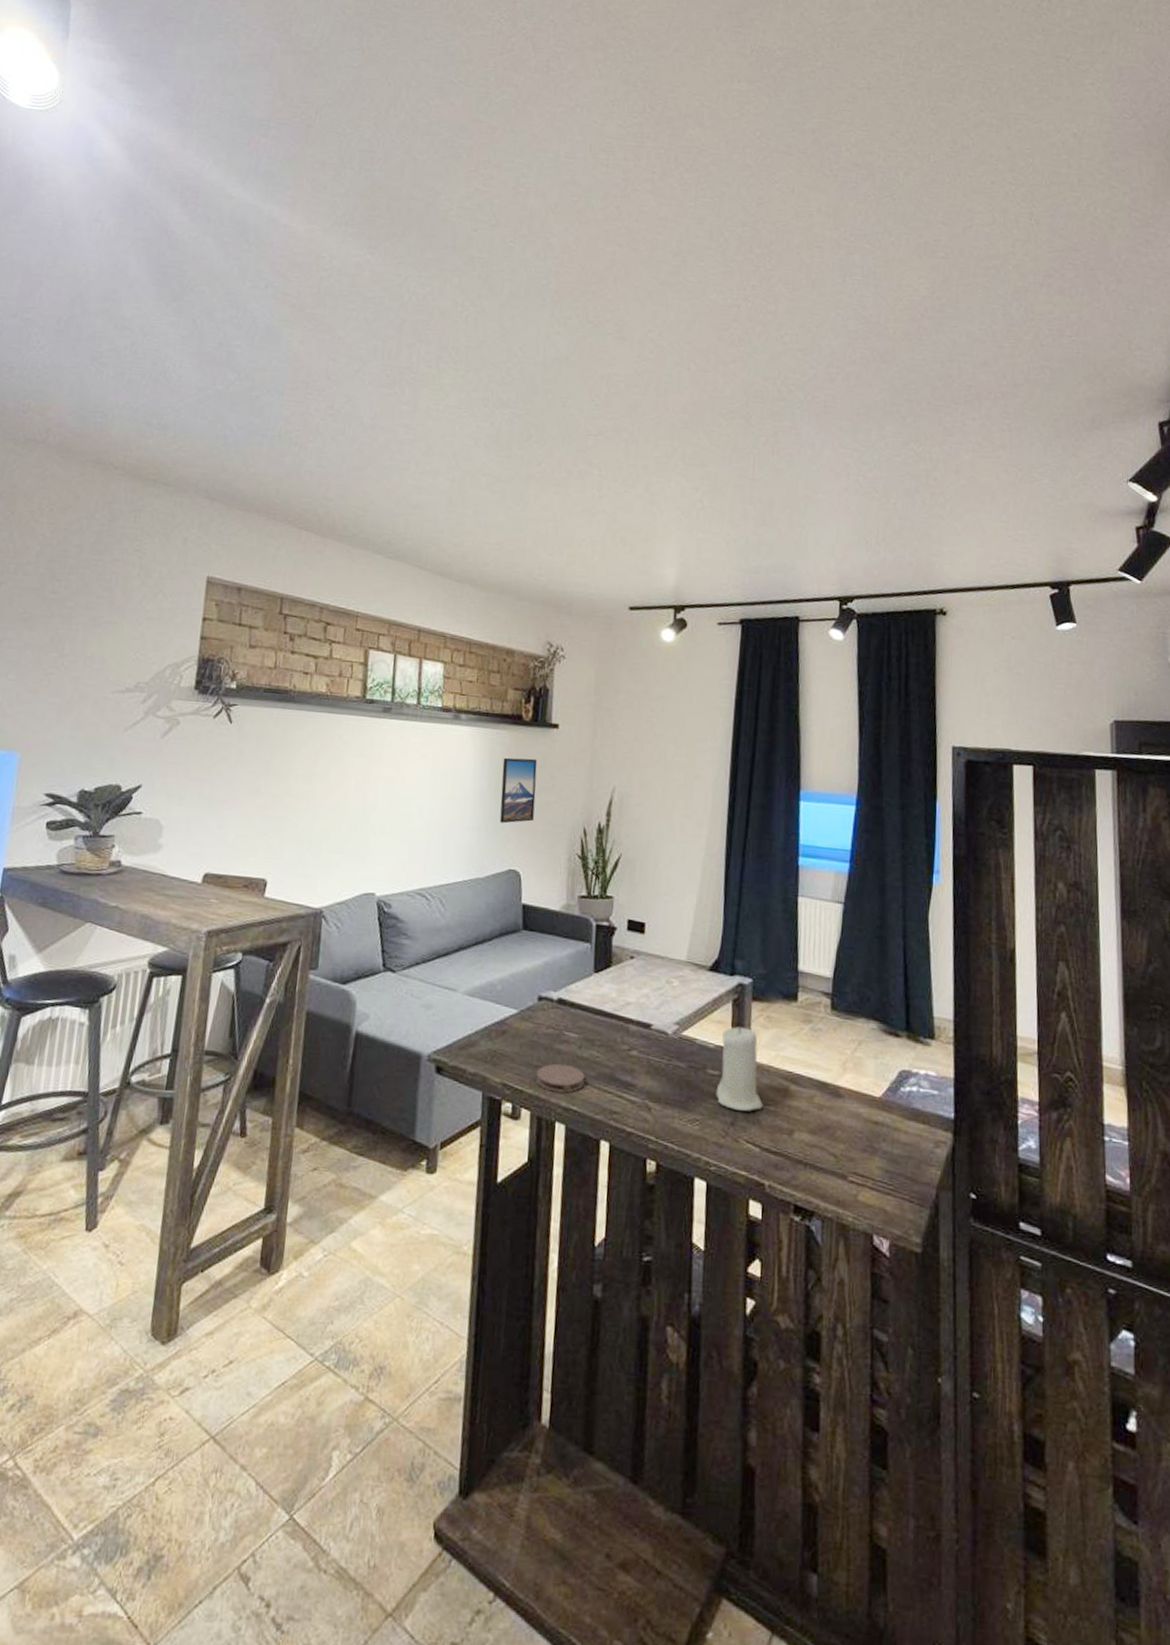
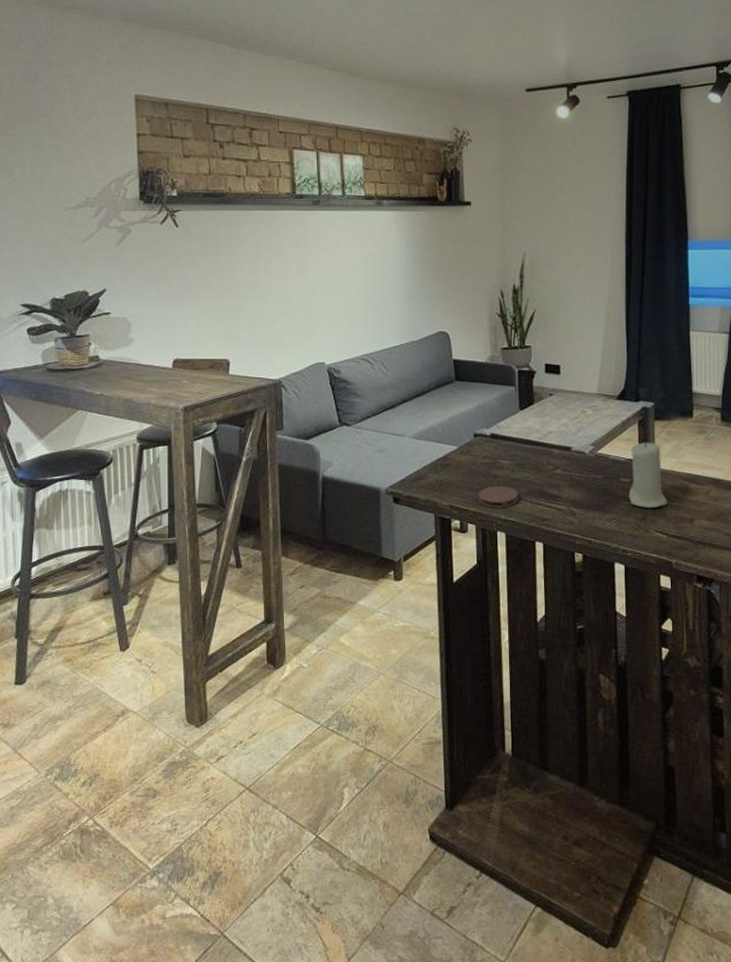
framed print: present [499,757,538,824] -> none [424,234,456,293]

